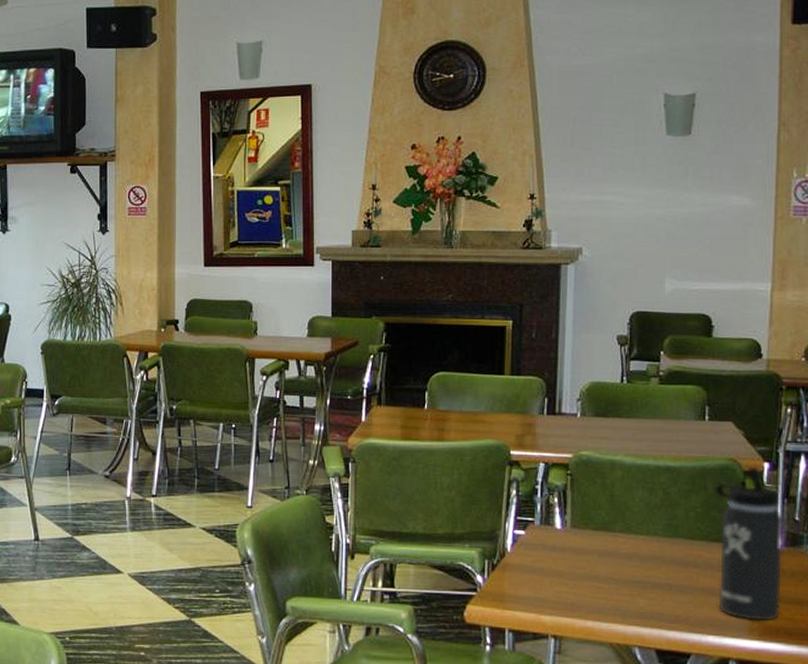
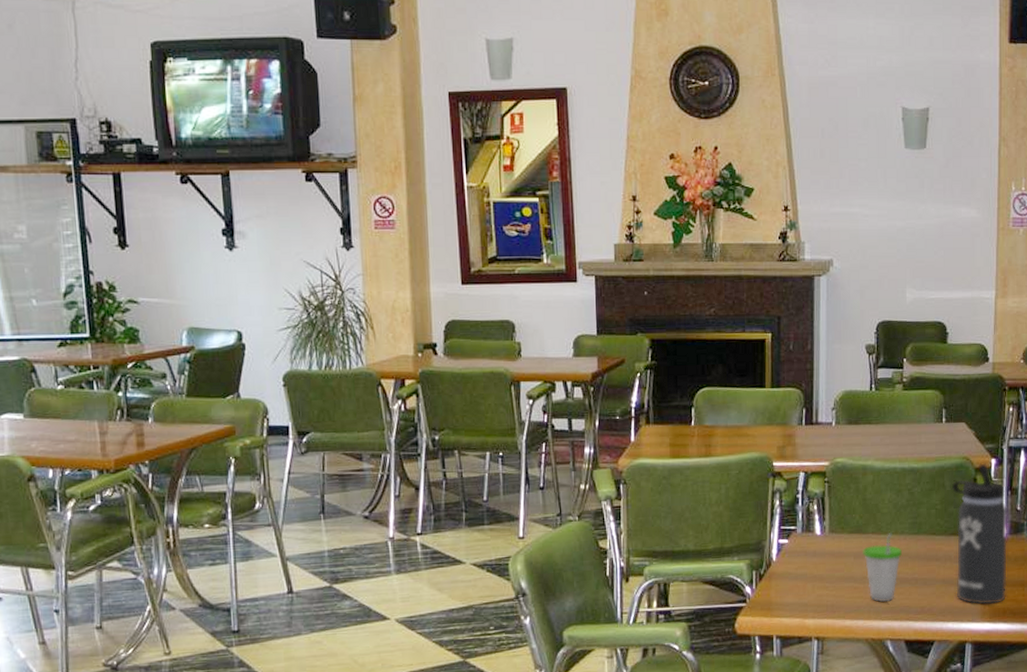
cup: none [609,532,654,606] -> present [863,531,902,602]

